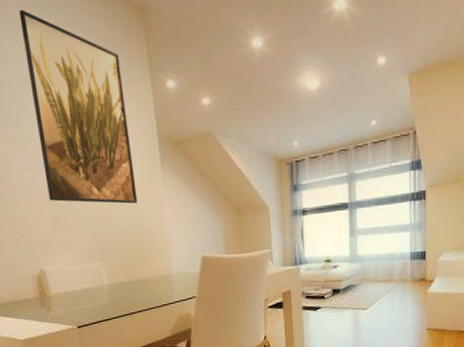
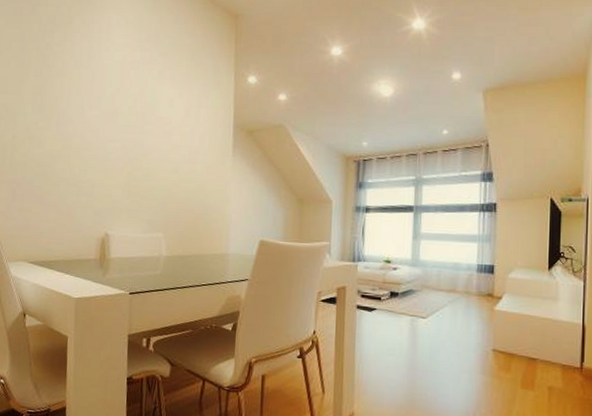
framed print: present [19,9,138,204] -> none [125,9,210,183]

